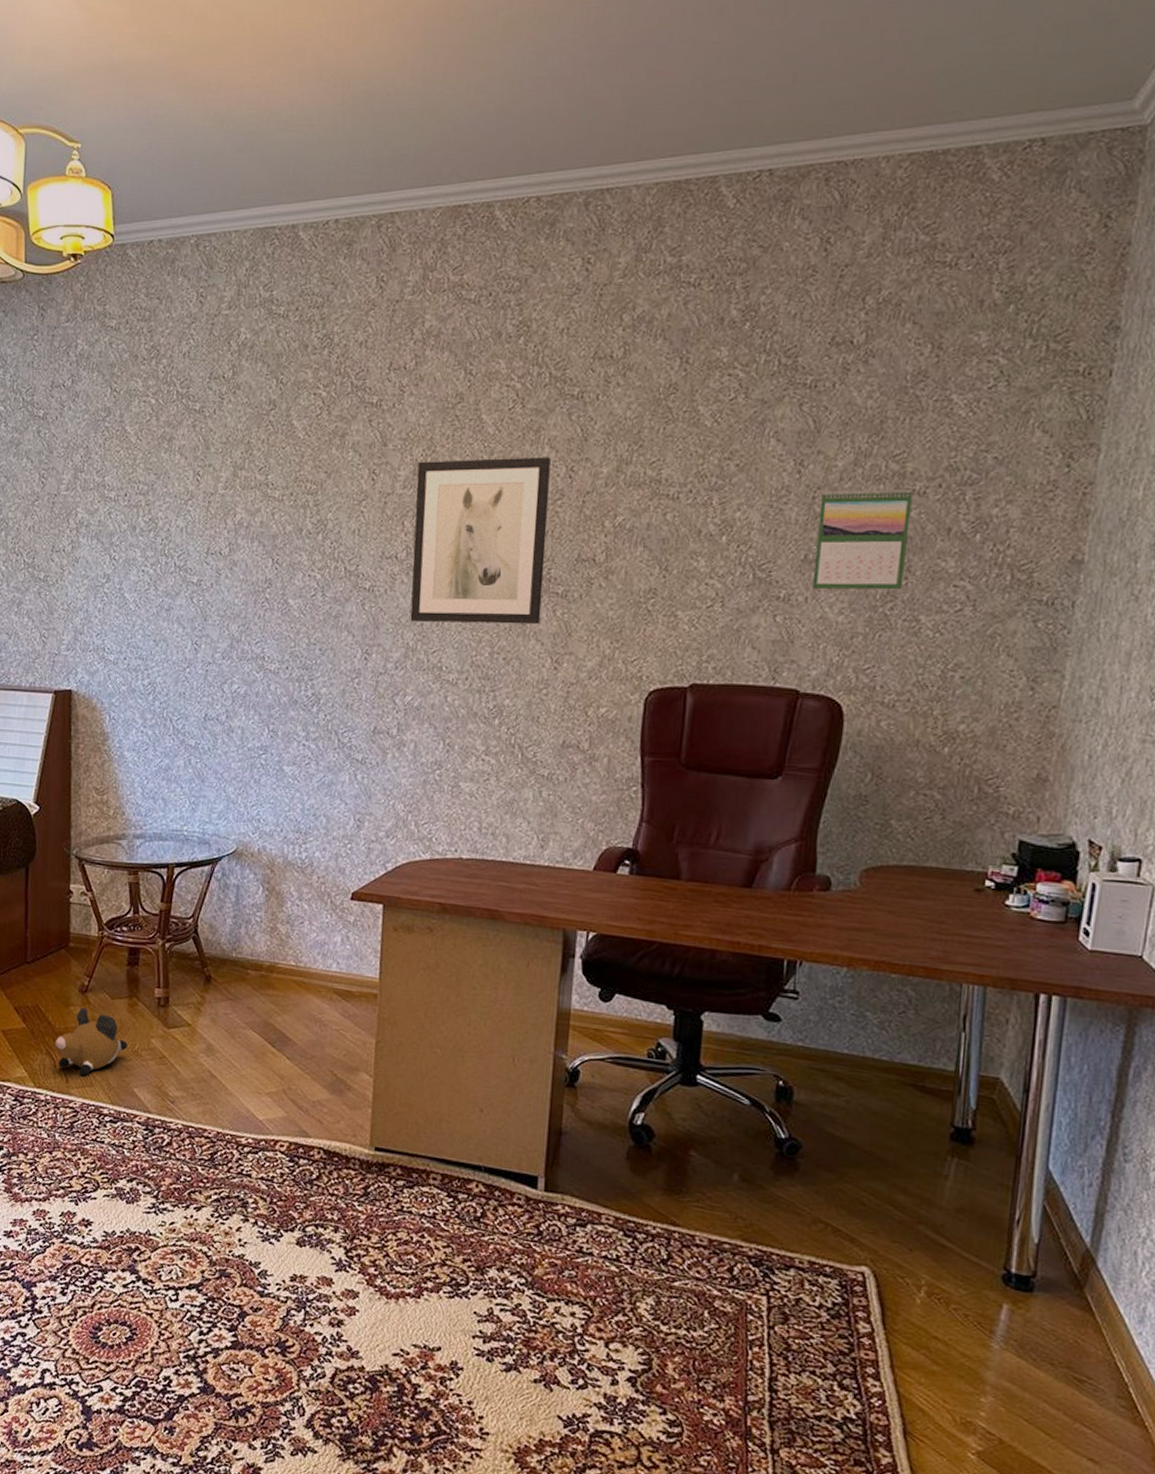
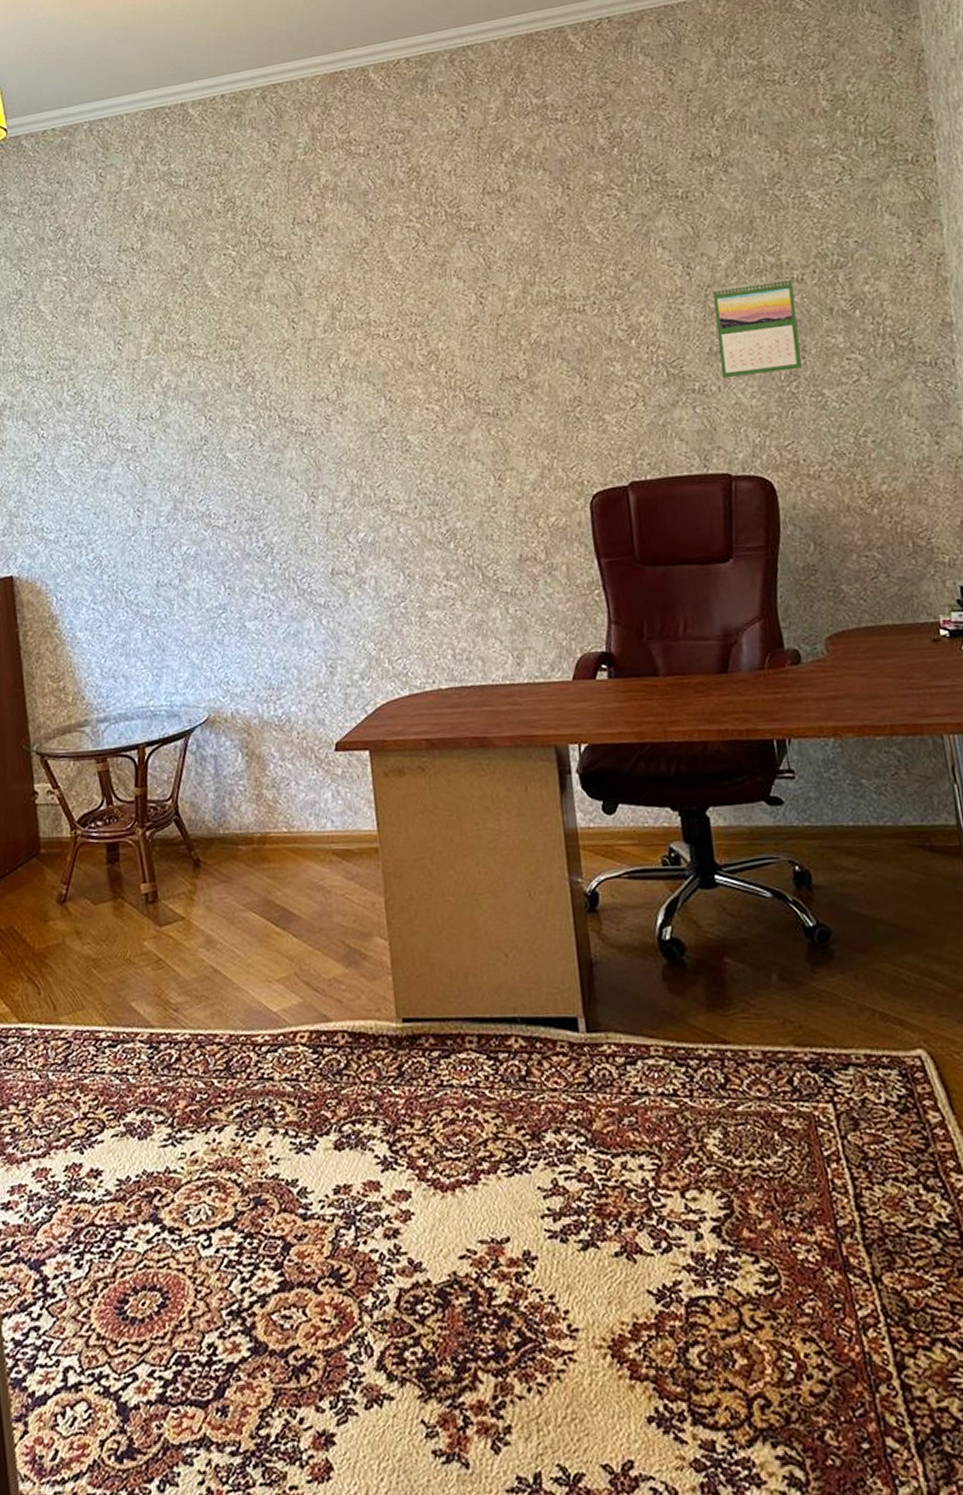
plush toy: present [55,1007,128,1076] -> none [36,919,118,998]
wall art: present [410,457,551,625] -> none [334,287,477,460]

